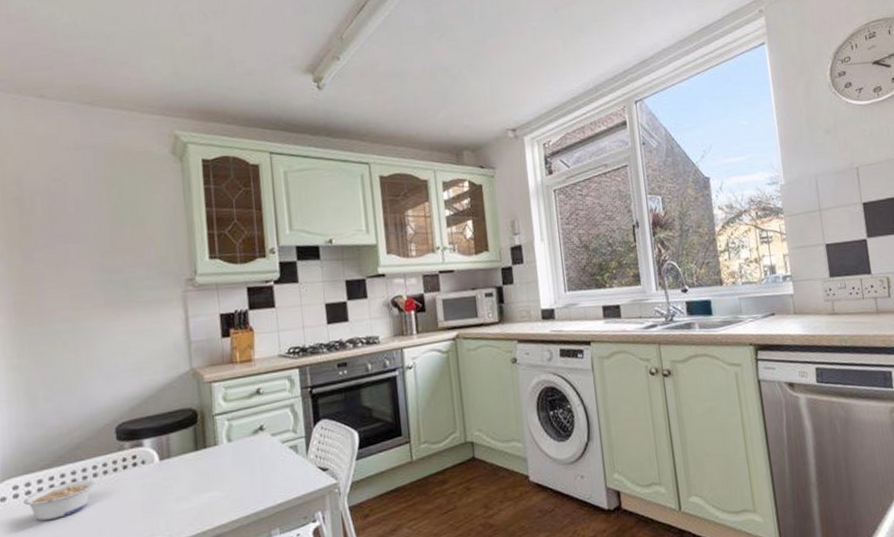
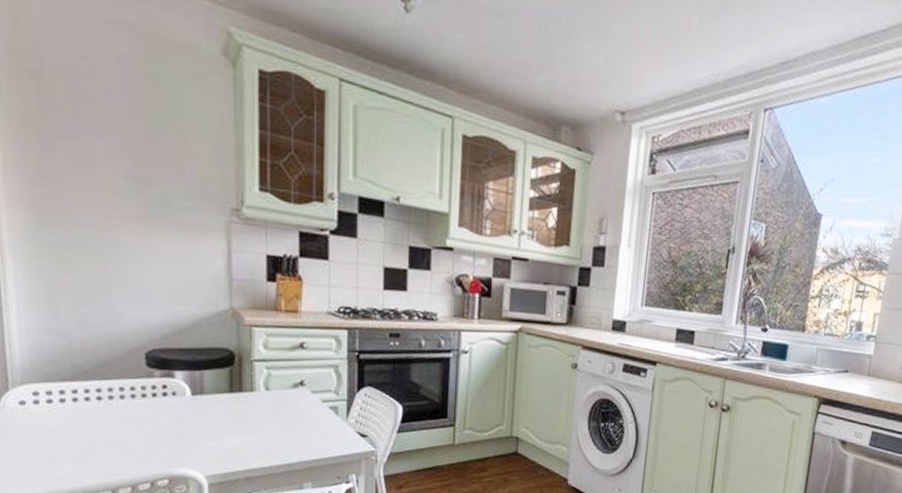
legume: present [24,479,96,521] -> none [45,399,123,432]

